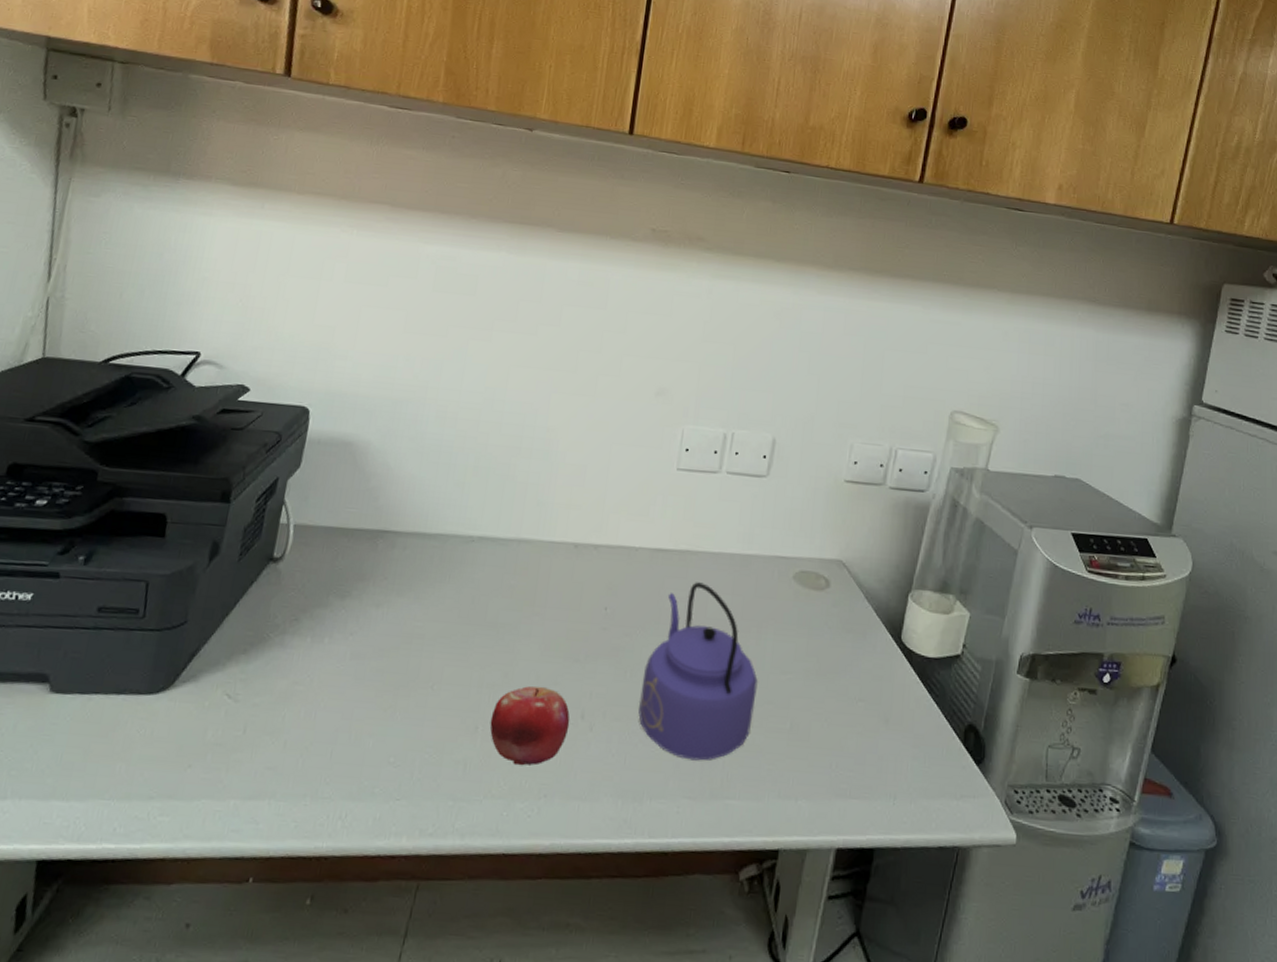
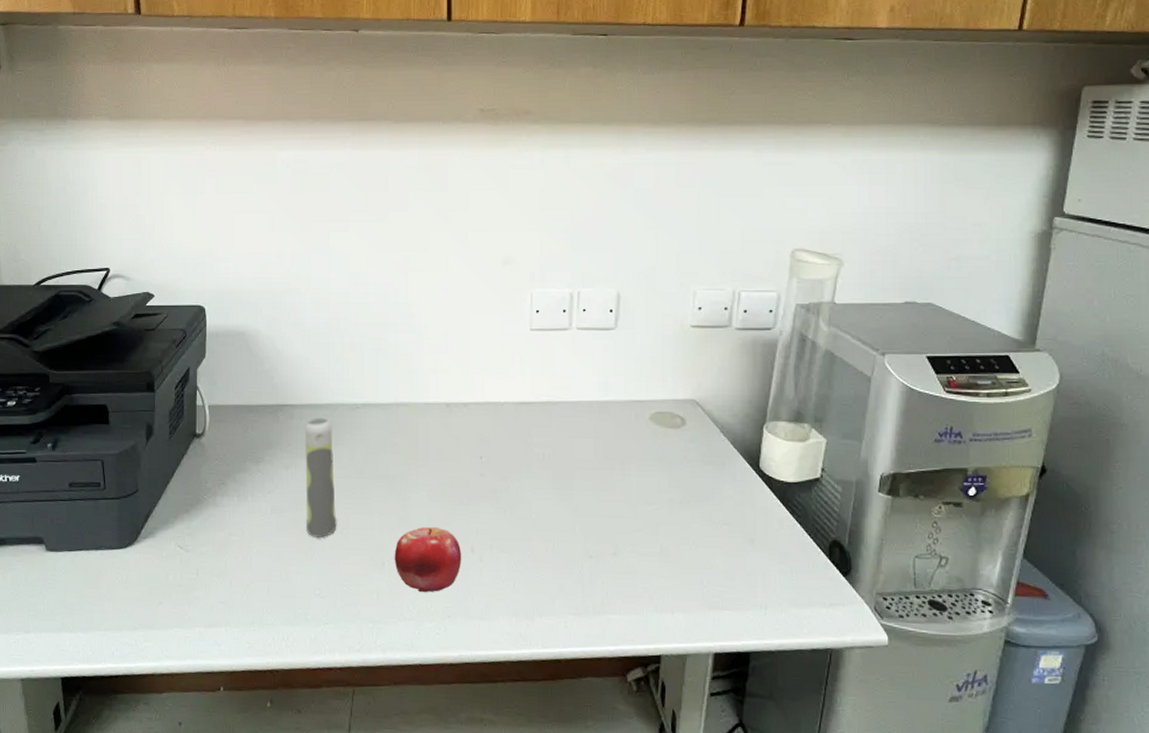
spray bottle: none [390,549,440,693] -> present [304,418,337,538]
kettle: present [638,582,758,761] -> none [521,429,626,583]

